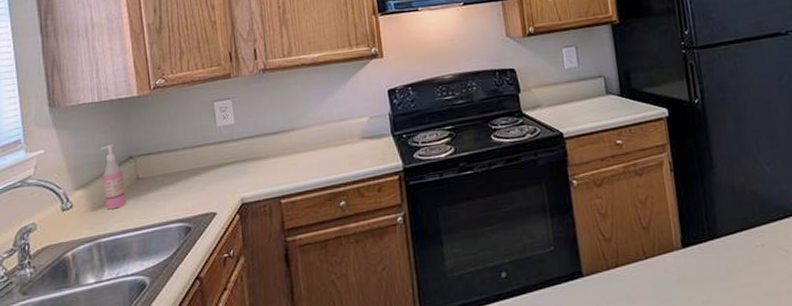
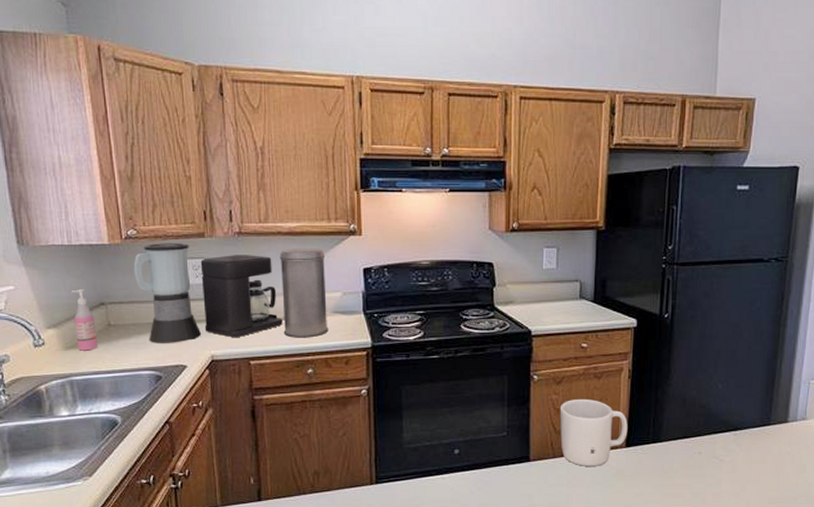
blender: none [162,86,230,193] -> present [133,243,201,343]
coffee maker: none [227,89,312,178] -> present [200,255,283,338]
canister: none [304,75,359,170] -> present [280,248,329,338]
mug: none [605,198,682,276] -> present [559,398,628,466]

